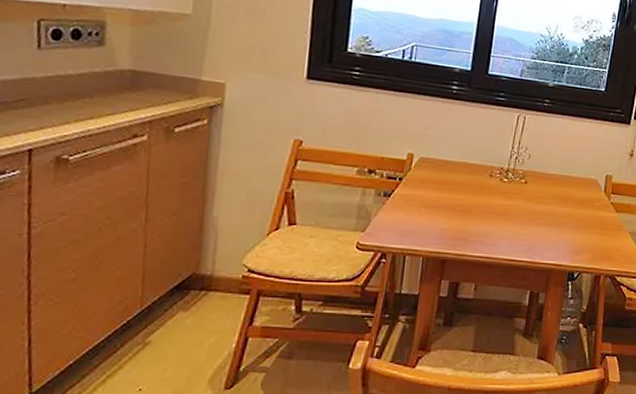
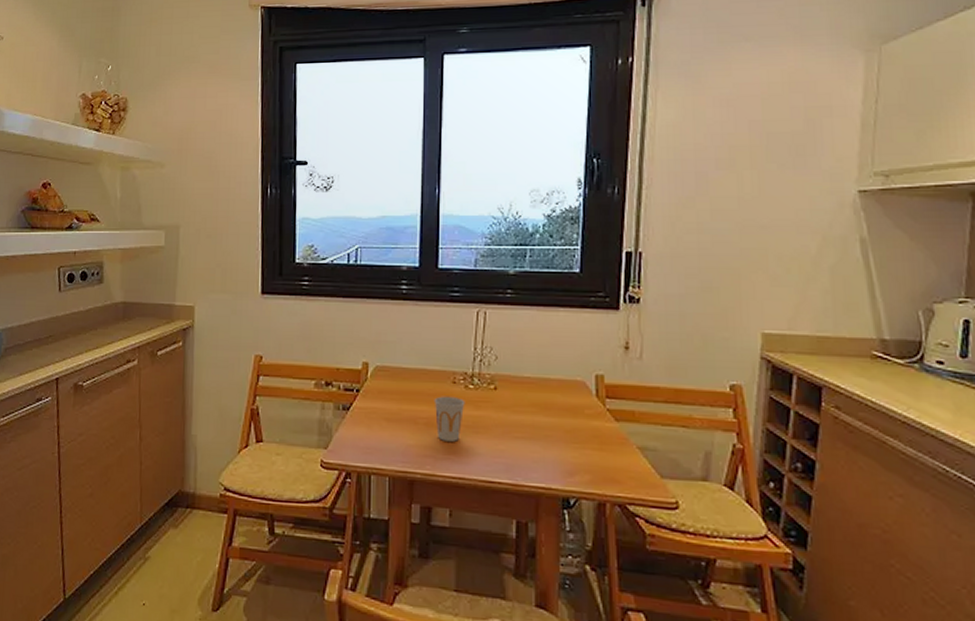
cup: none [471,187,499,227] -> present [433,396,465,442]

